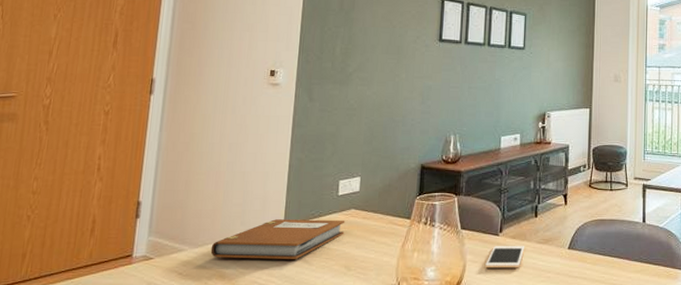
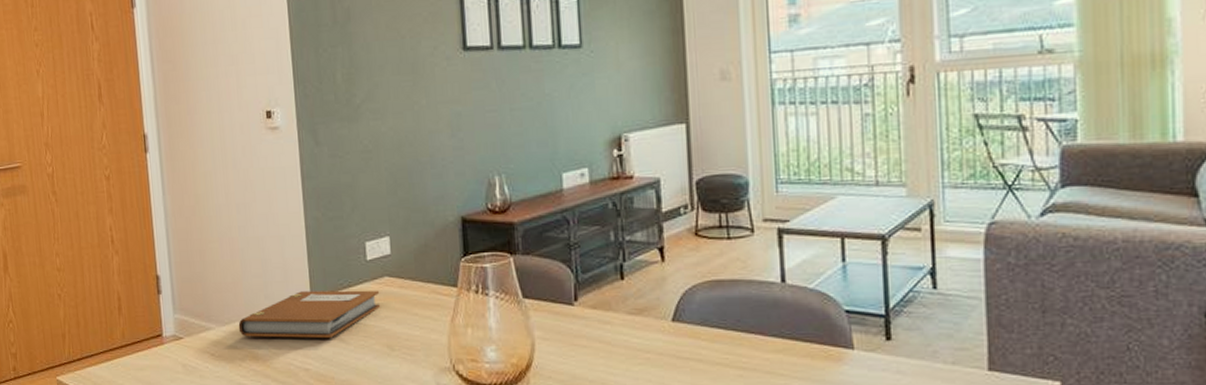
cell phone: present [485,246,525,268] -> none [560,318,612,348]

